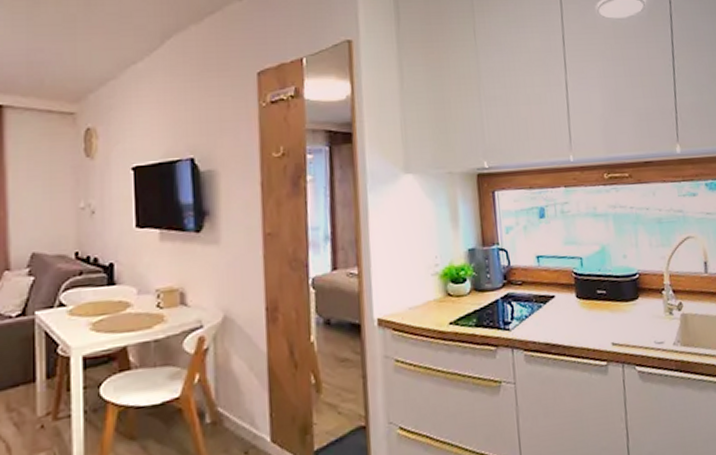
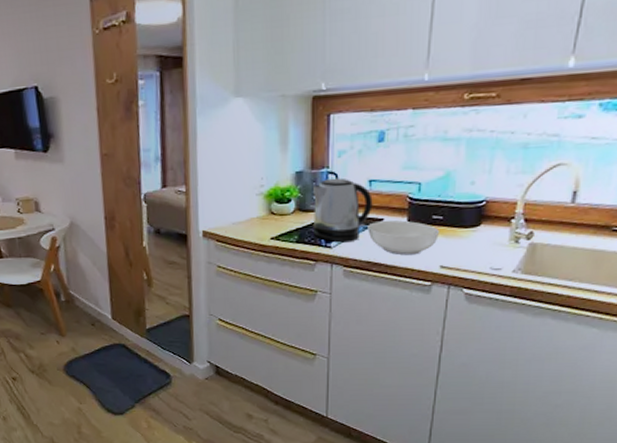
kettle: none [486,254,543,324] -> present [312,178,373,243]
bowl: none [541,296,606,334] -> present [368,220,441,255]

